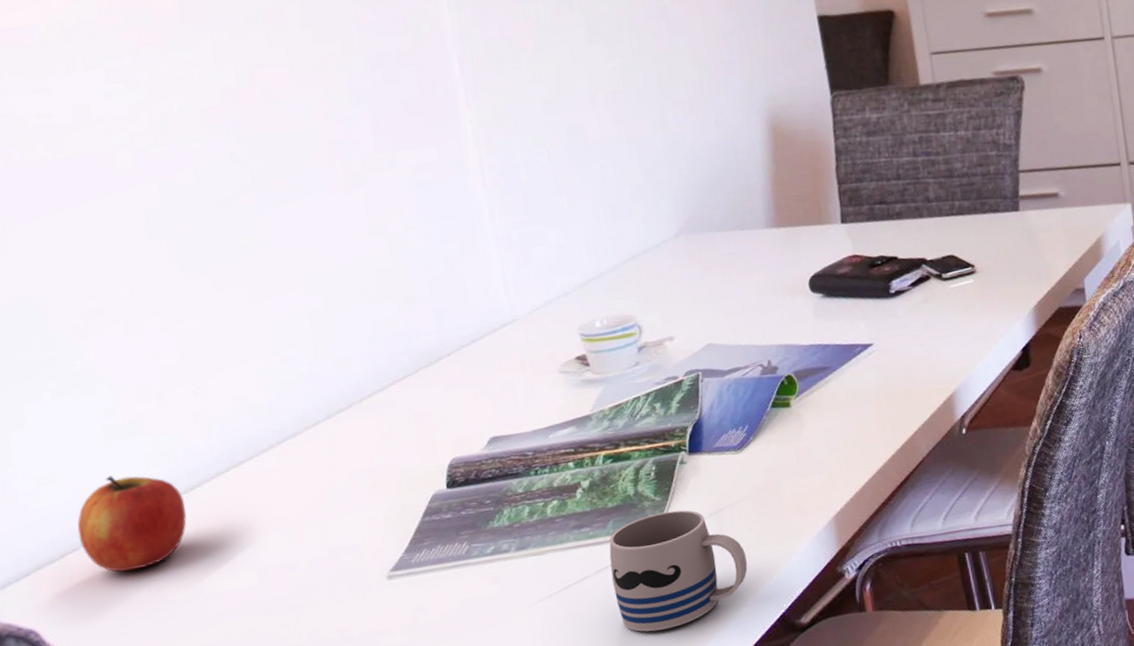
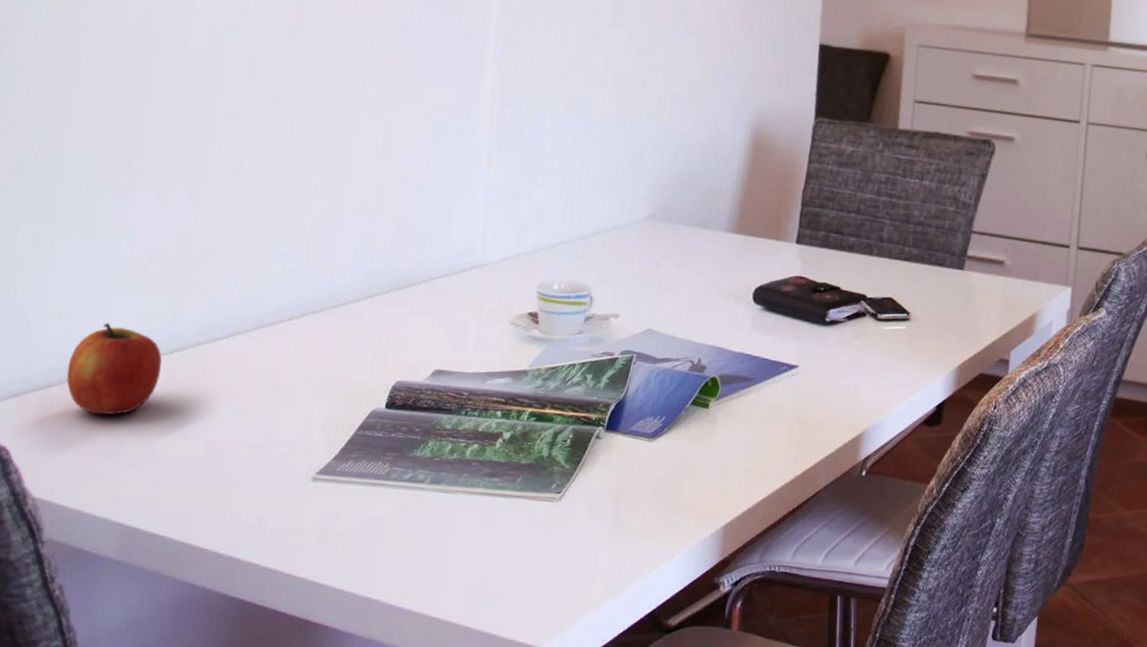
mug: present [609,510,748,632] -> none [506,480,634,597]

